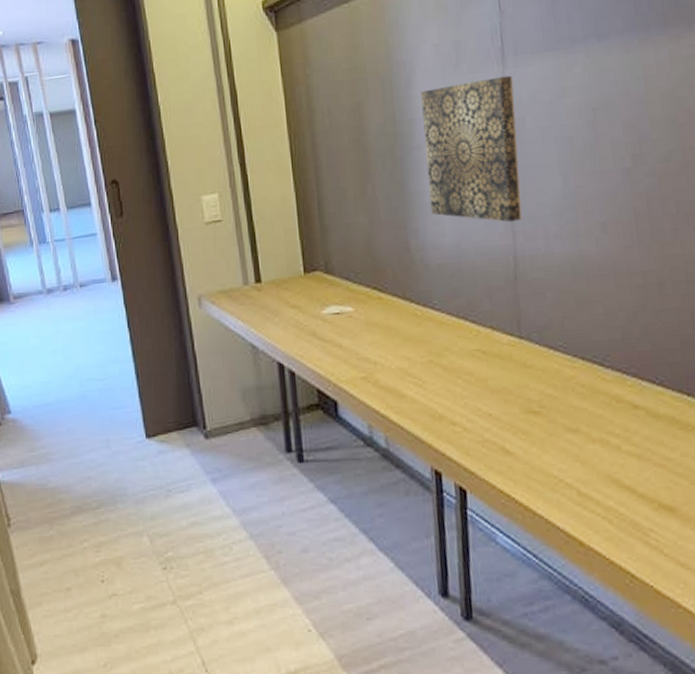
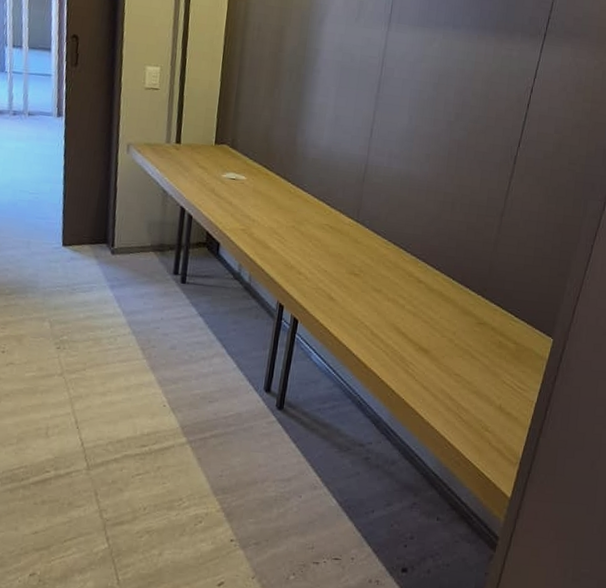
wall art: present [420,75,522,222] -> none [316,30,393,140]

